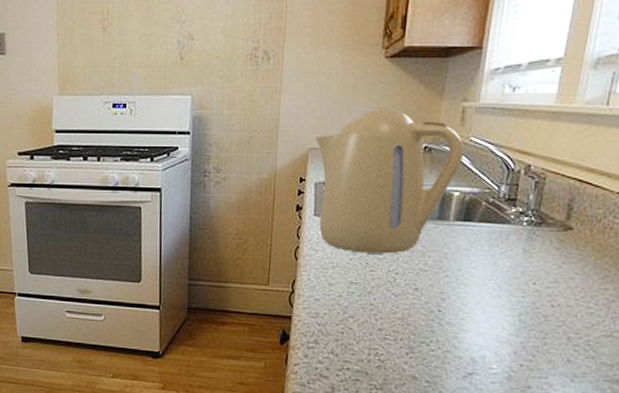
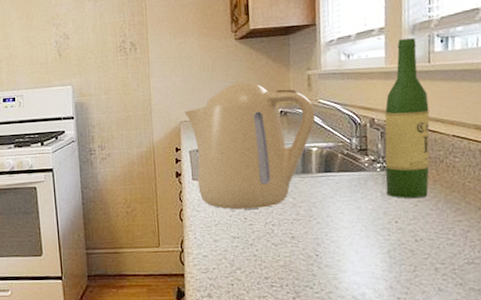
wine bottle: none [529,74,598,259] -> present [384,38,430,198]

